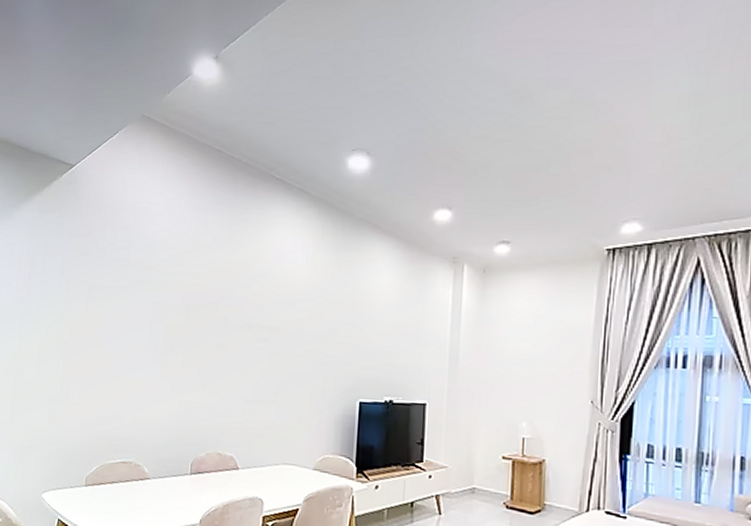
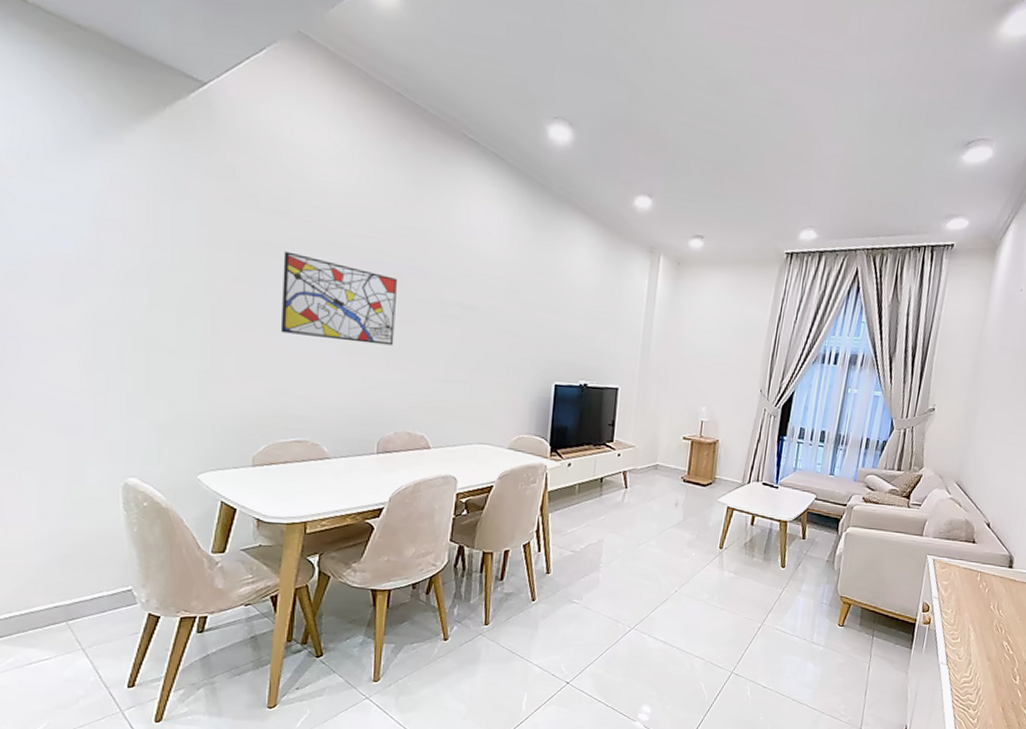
wall art: none [115,292,213,370] -> present [280,251,397,346]

